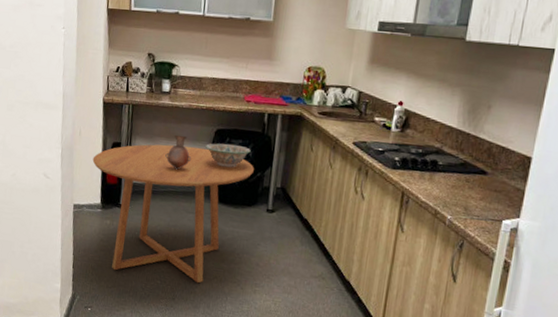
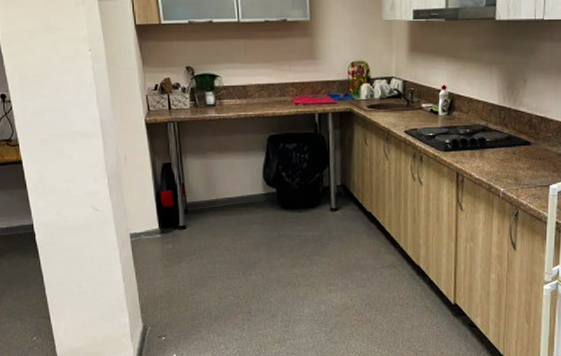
dining table: present [92,144,254,284] -> none [143,156,312,294]
vase: present [165,134,192,170] -> none [220,146,248,182]
decorative bowl: present [206,143,251,168] -> none [260,148,306,173]

